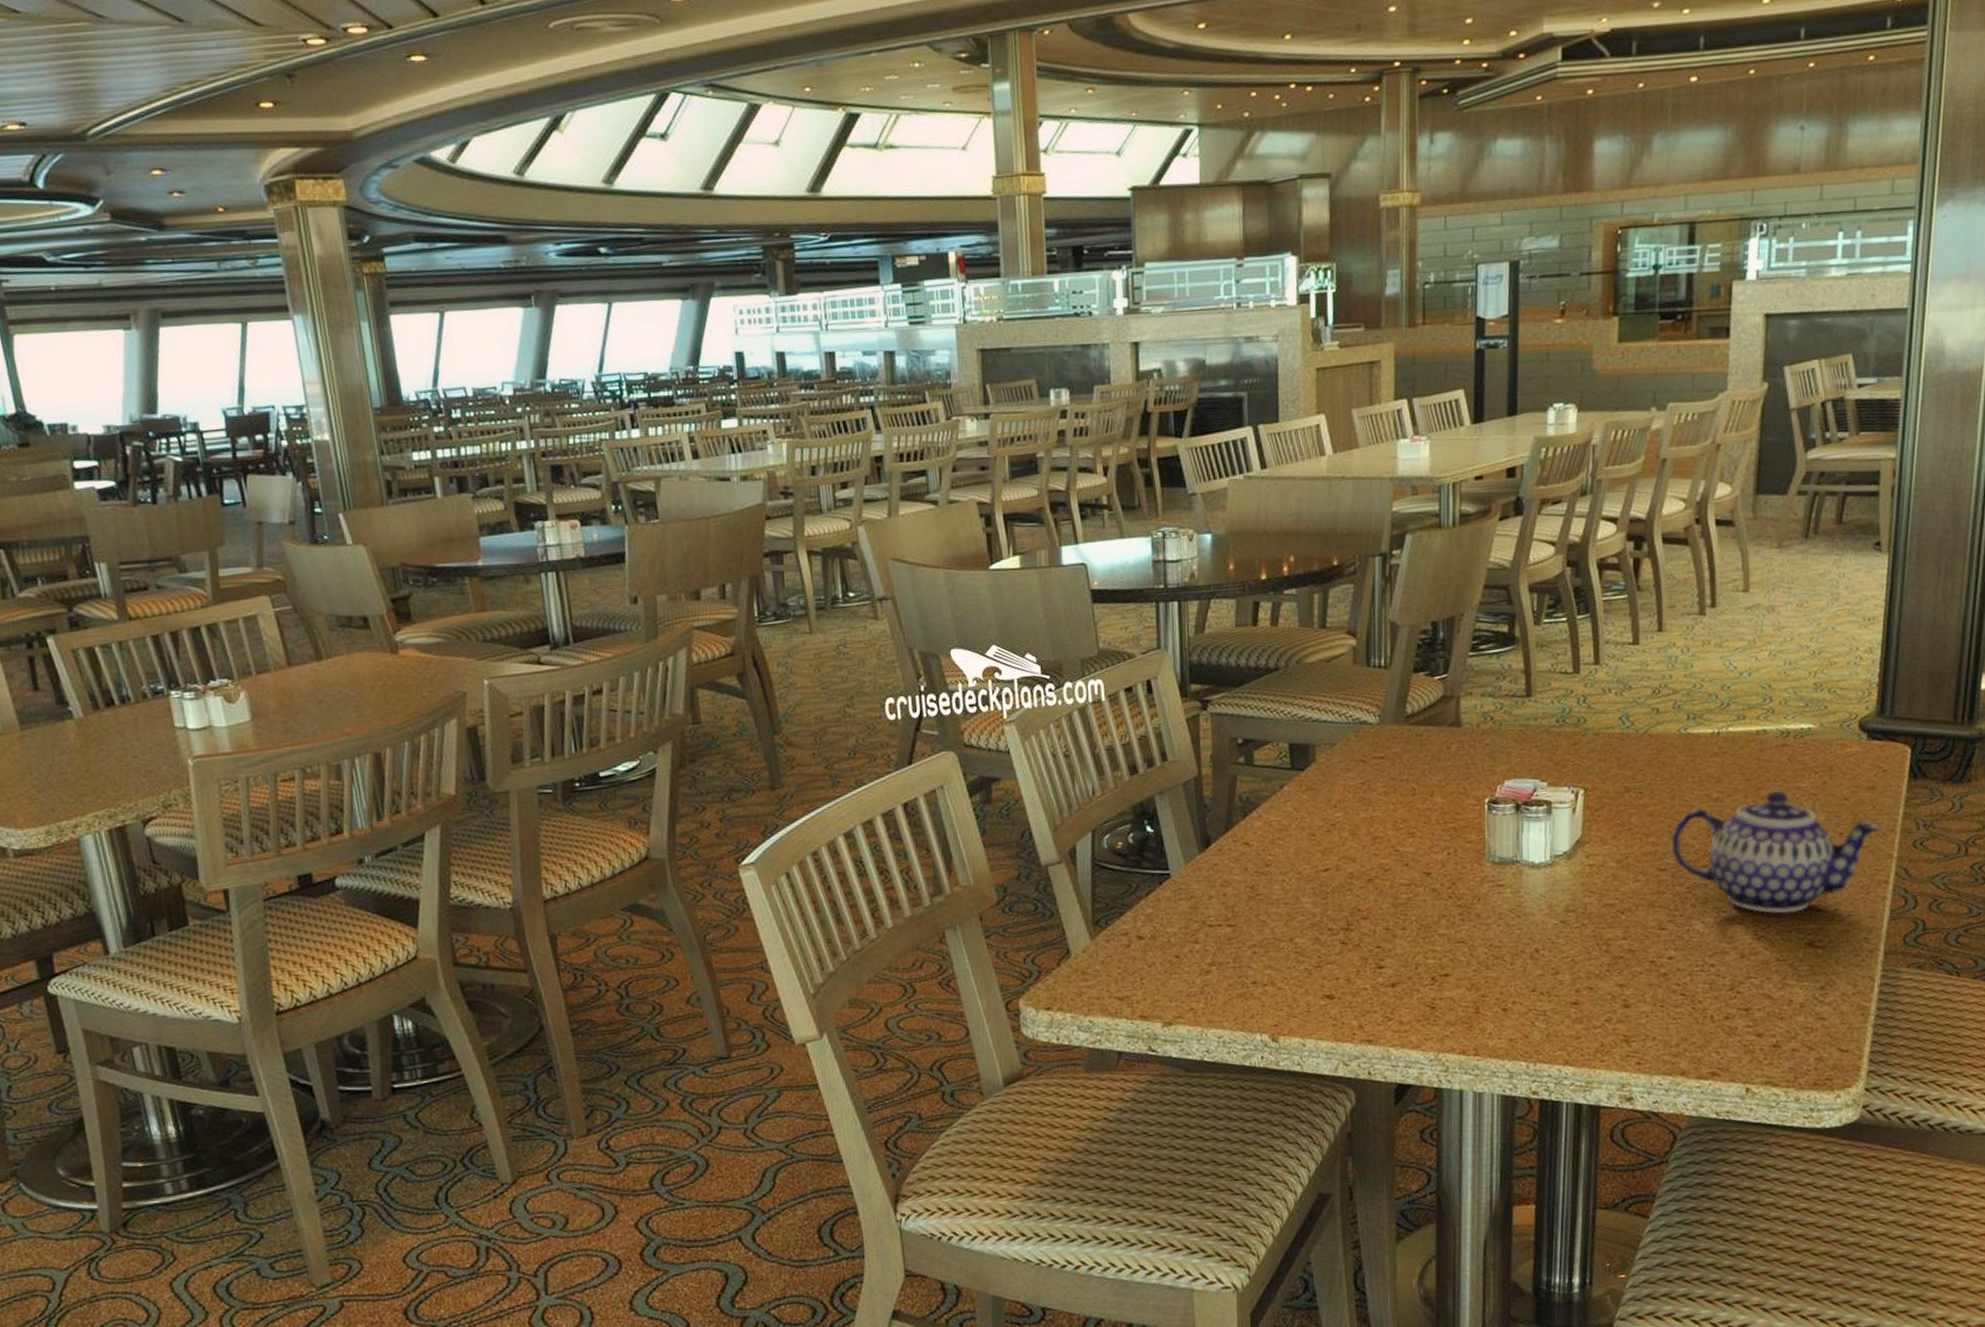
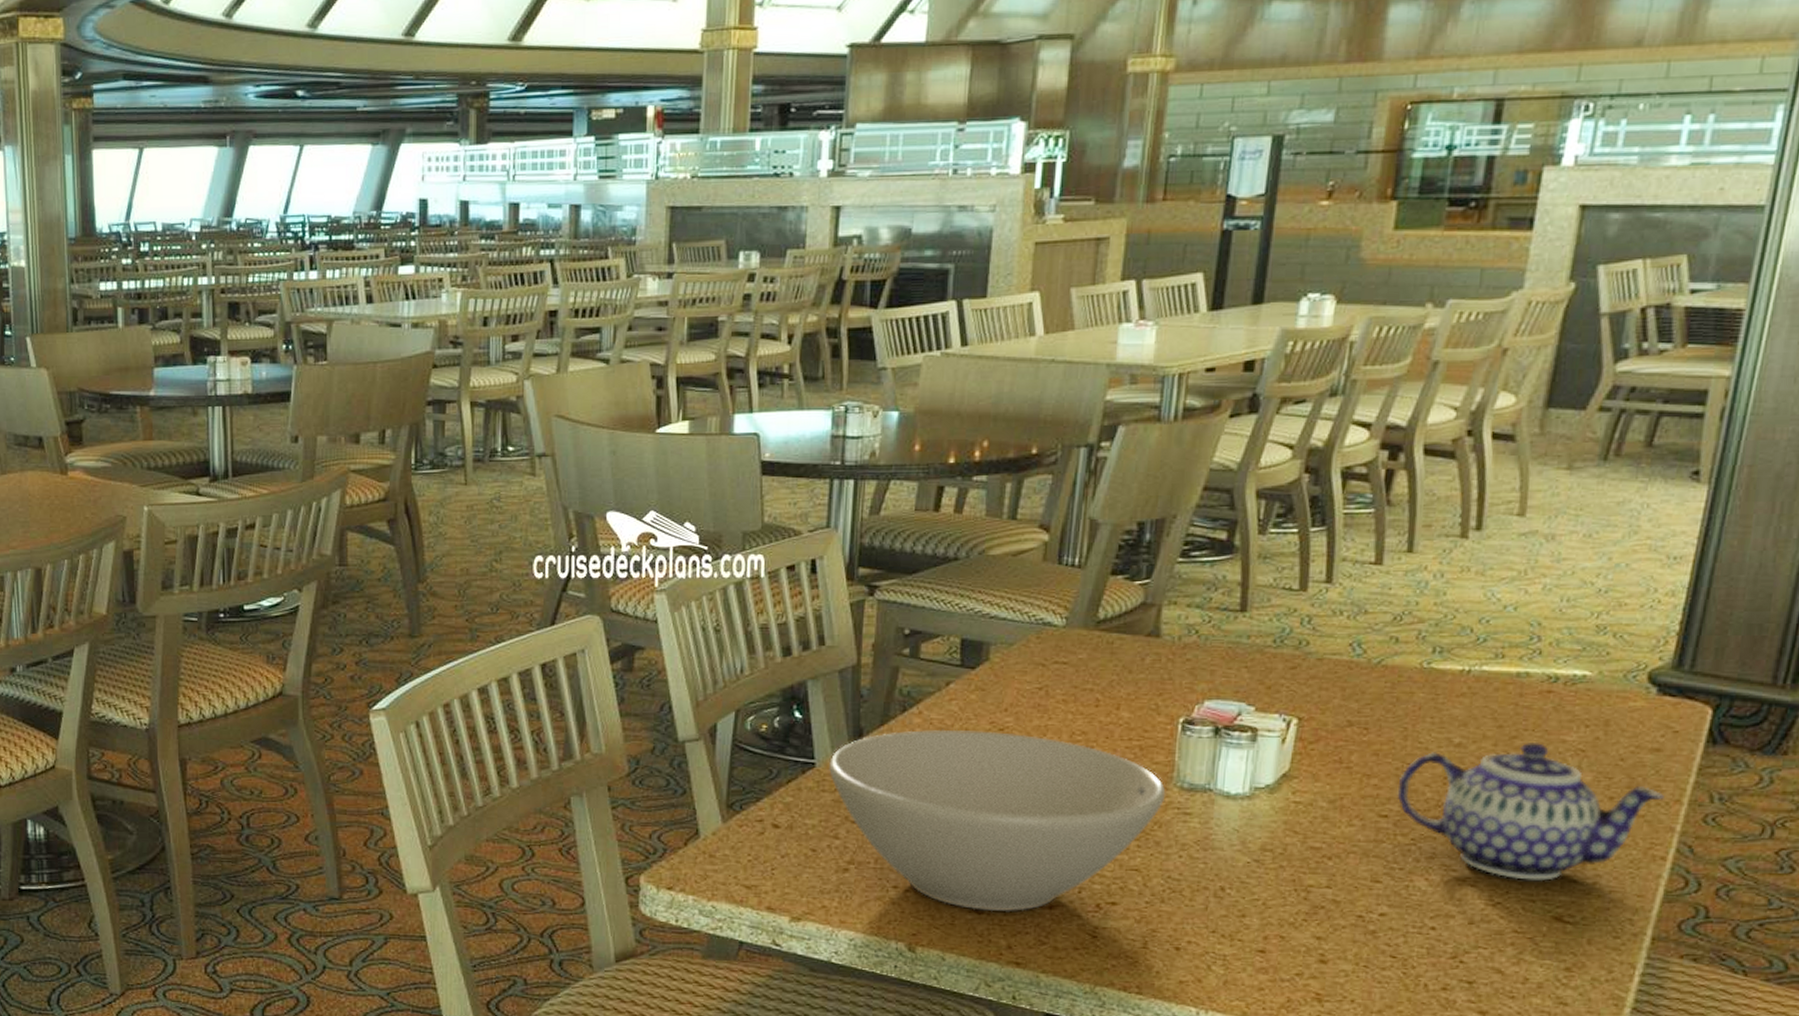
bowl: none [1183,827,1481,996] -> present [829,729,1166,913]

